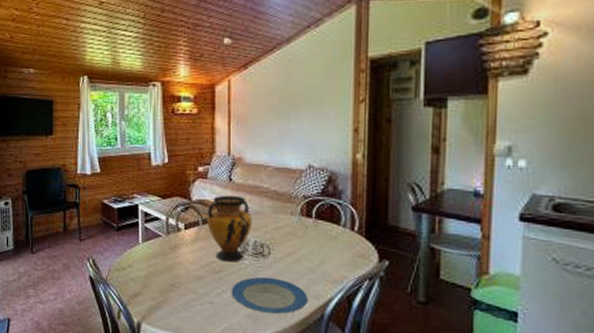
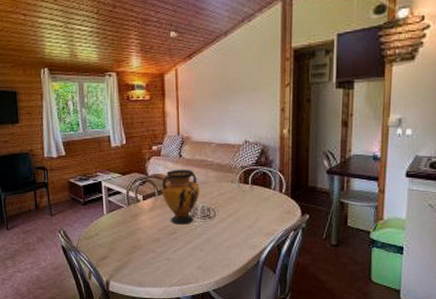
plate: present [231,276,308,315] -> none [184,235,247,265]

